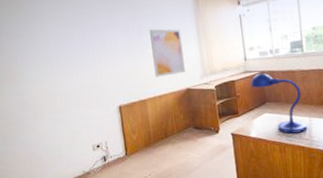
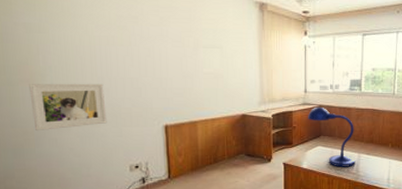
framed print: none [12,74,72,120] -> present [29,83,107,130]
wall art: present [149,29,185,77] -> none [206,47,243,99]

